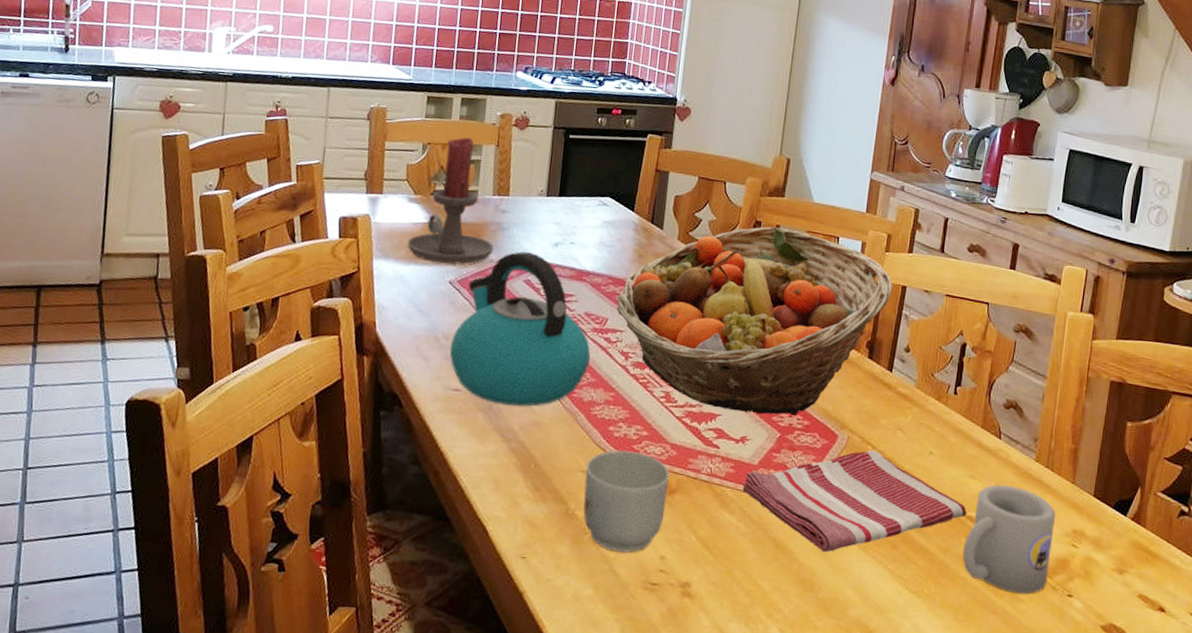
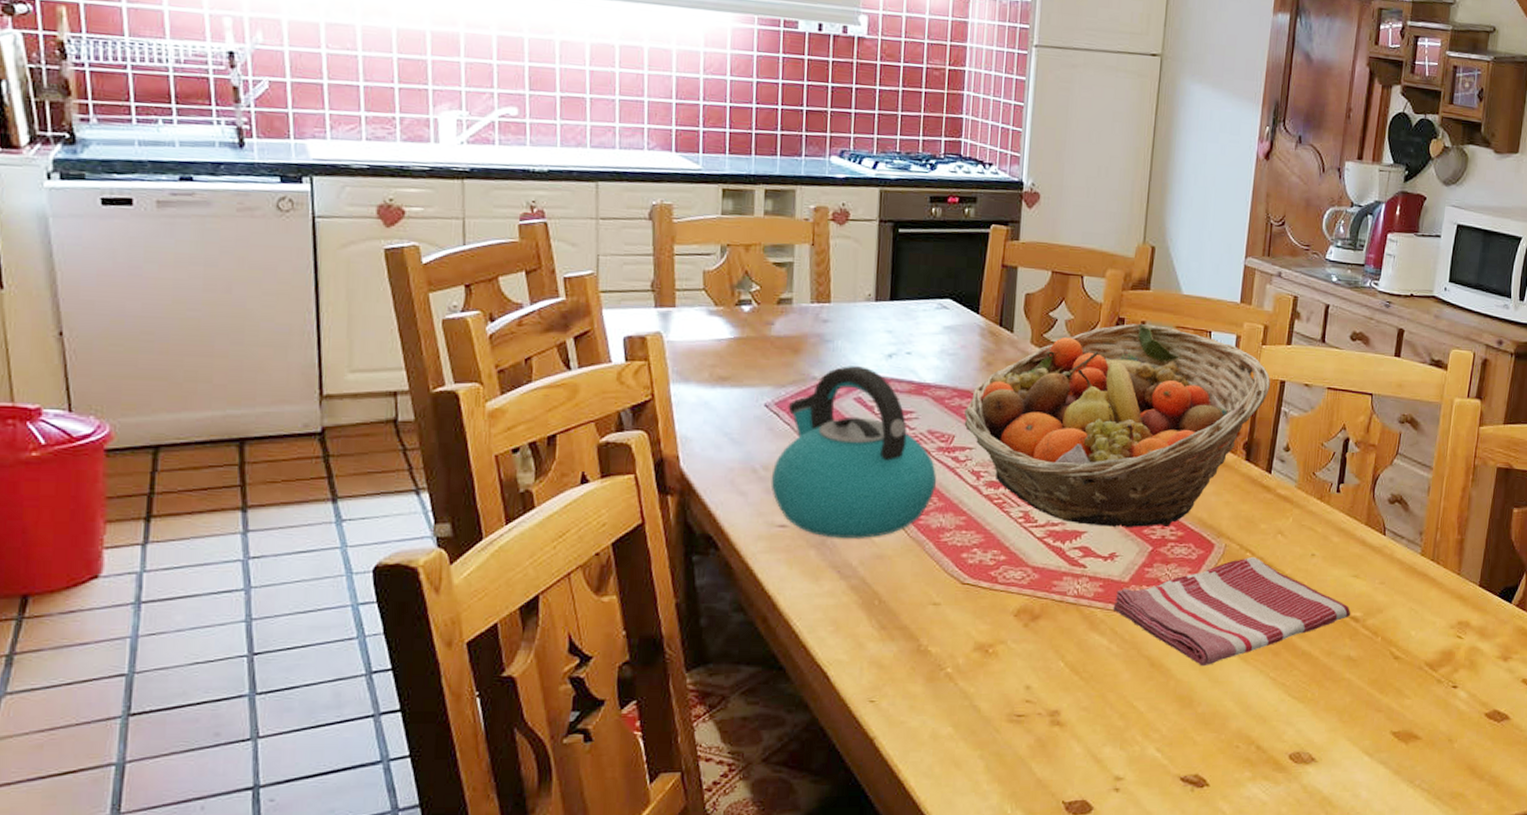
candle holder: present [407,137,495,265] -> none [710,236,817,385]
mug: present [583,450,670,553] -> none [937,578,1032,687]
mug: present [962,484,1055,594] -> none [1346,581,1441,690]

